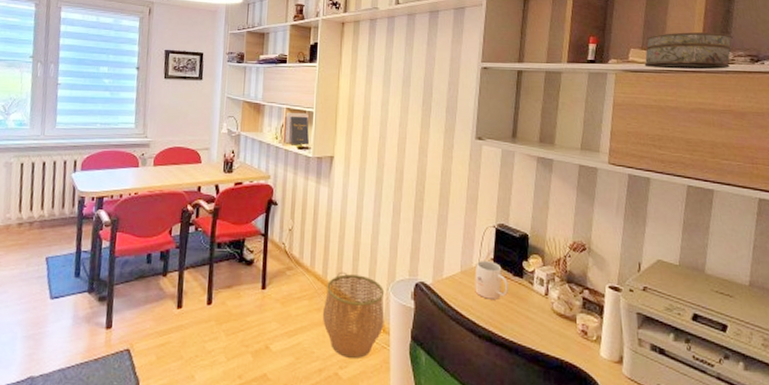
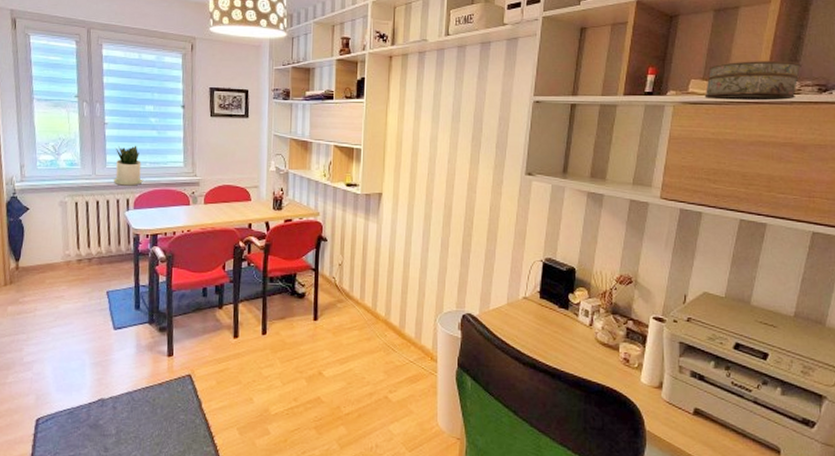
planter: none [61,106,93,147] -> present [113,145,143,186]
books: present [284,112,310,146] -> none [332,149,358,183]
basket: present [322,271,385,358] -> none [372,304,433,383]
mug: present [474,260,508,299] -> none [520,292,553,330]

